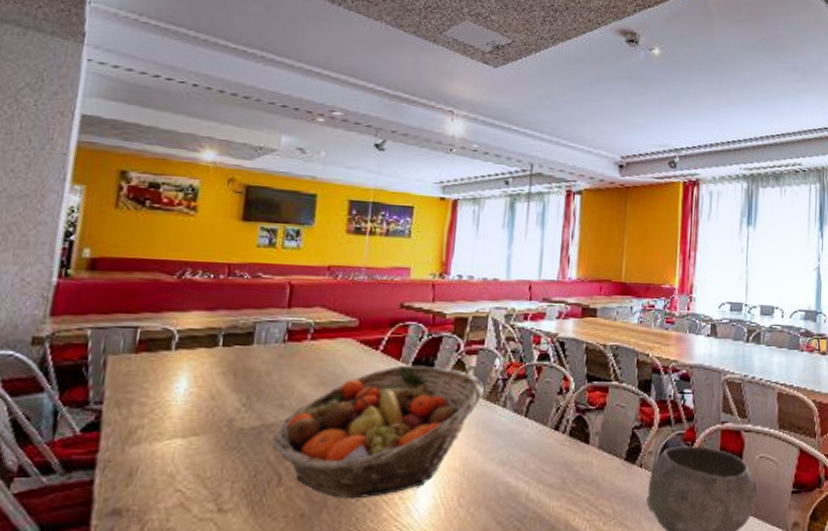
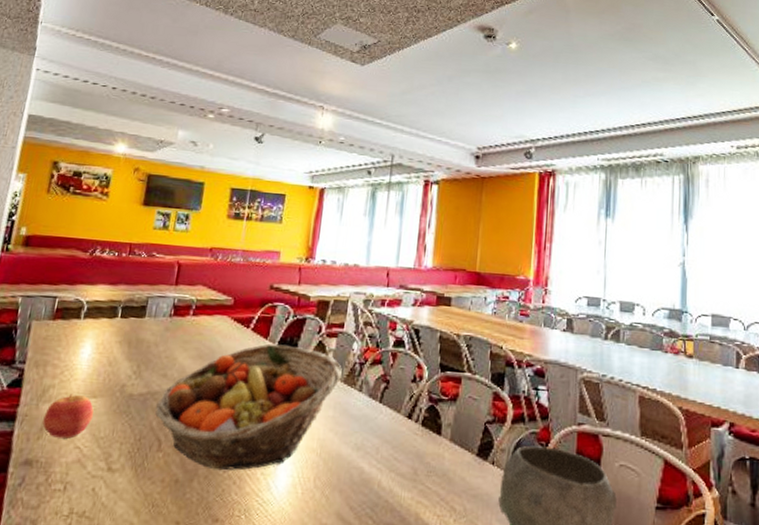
apple: none [131,433,197,482] -> present [42,393,95,439]

